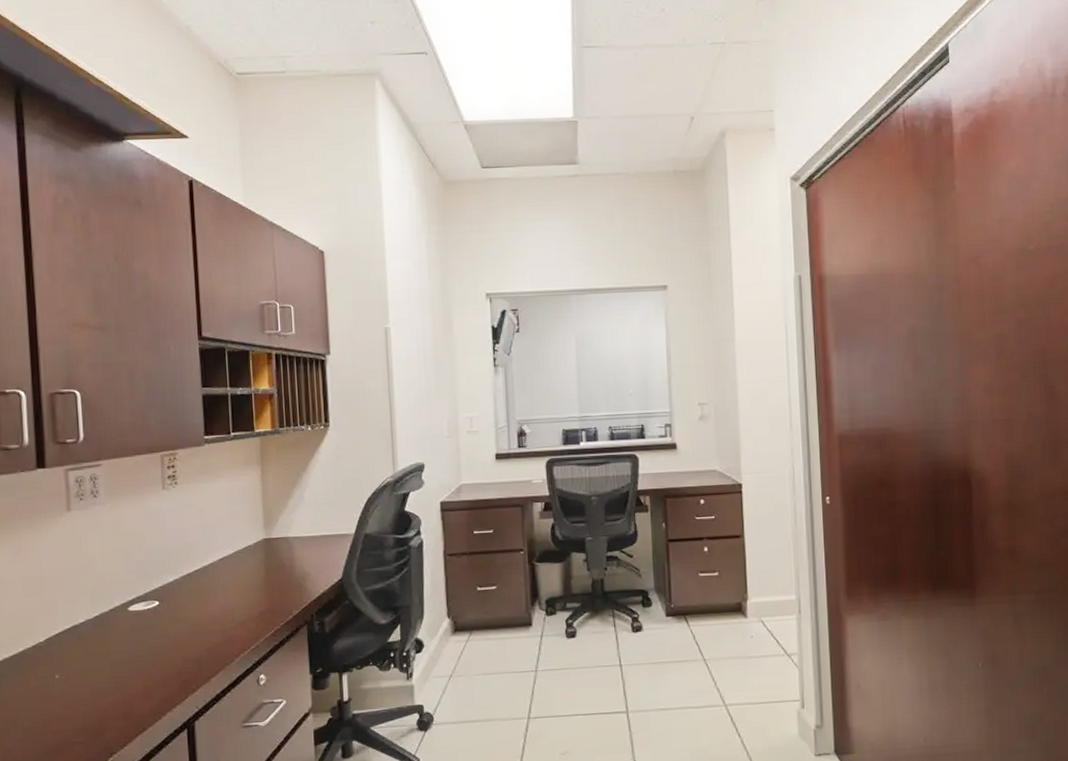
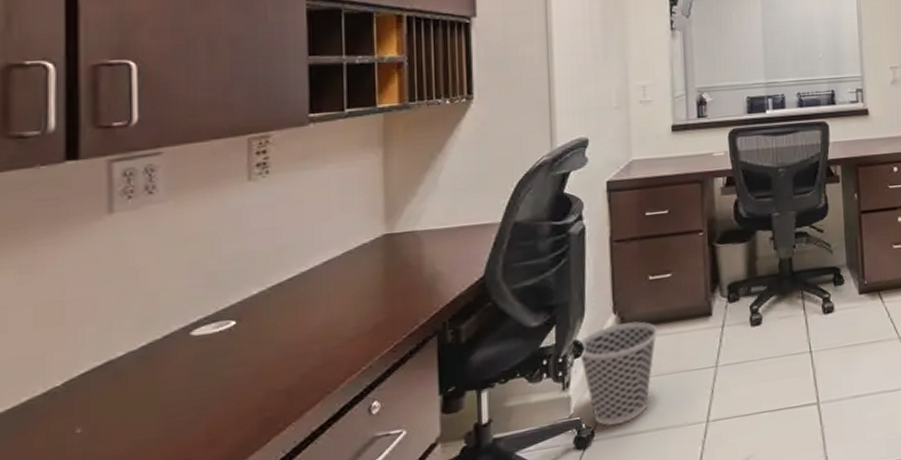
wastebasket: none [419,626,485,713] -> present [578,321,658,426]

